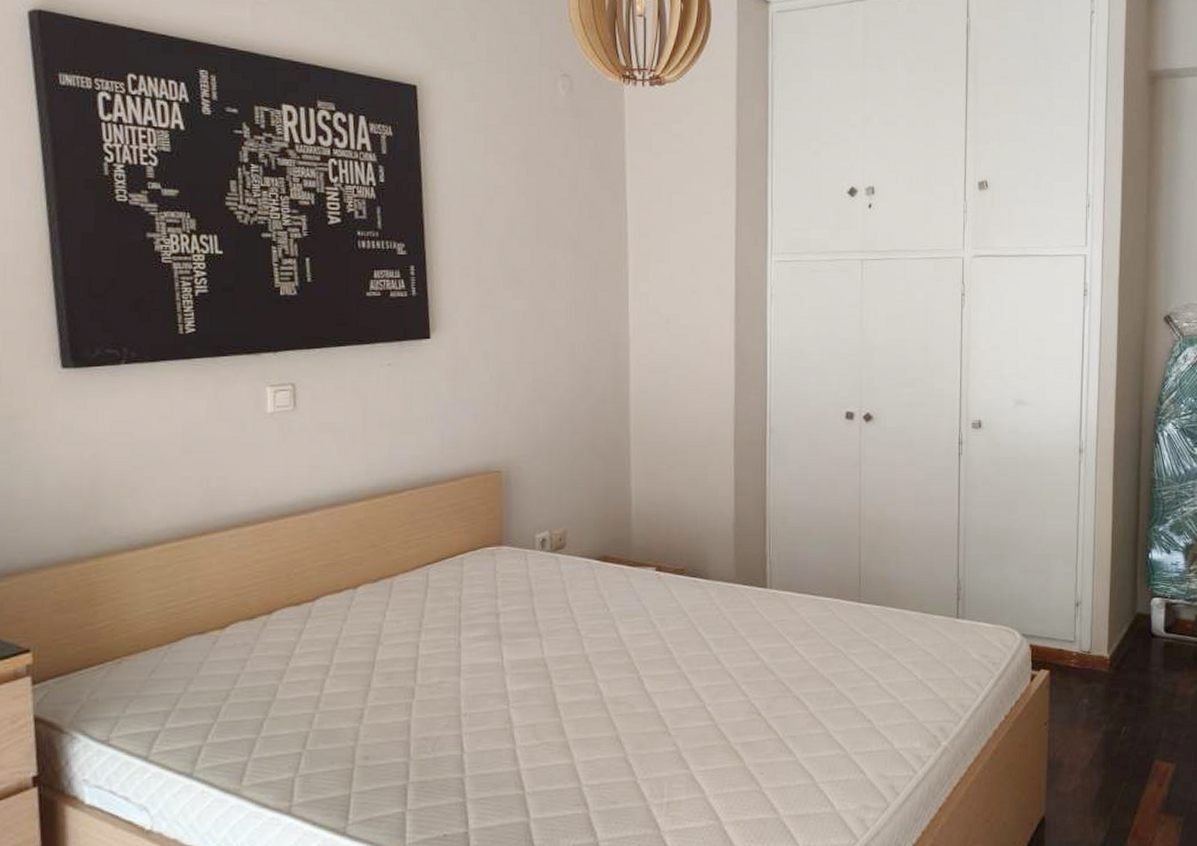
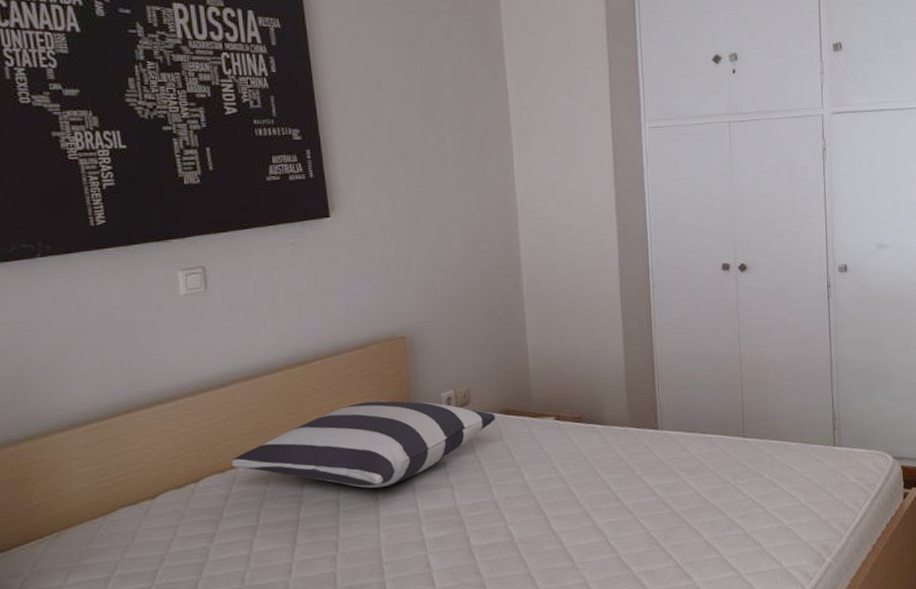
pillow: none [308,538,592,632] -> present [231,400,495,488]

